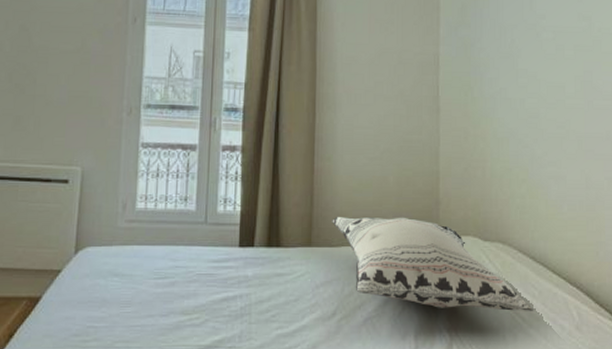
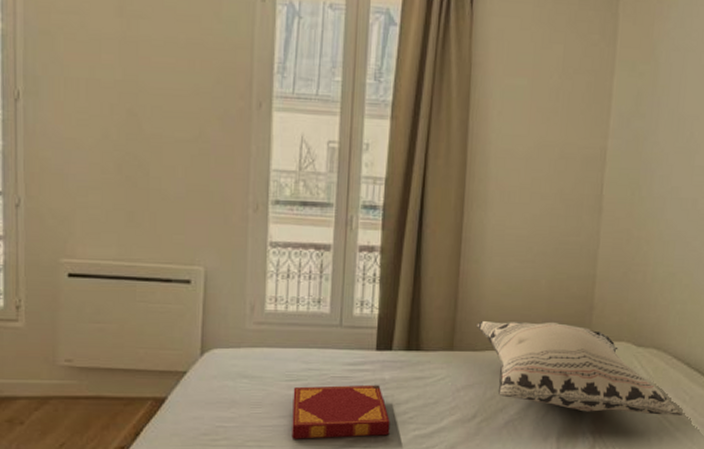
hardback book: none [159,282,254,340] -> present [291,384,390,439]

